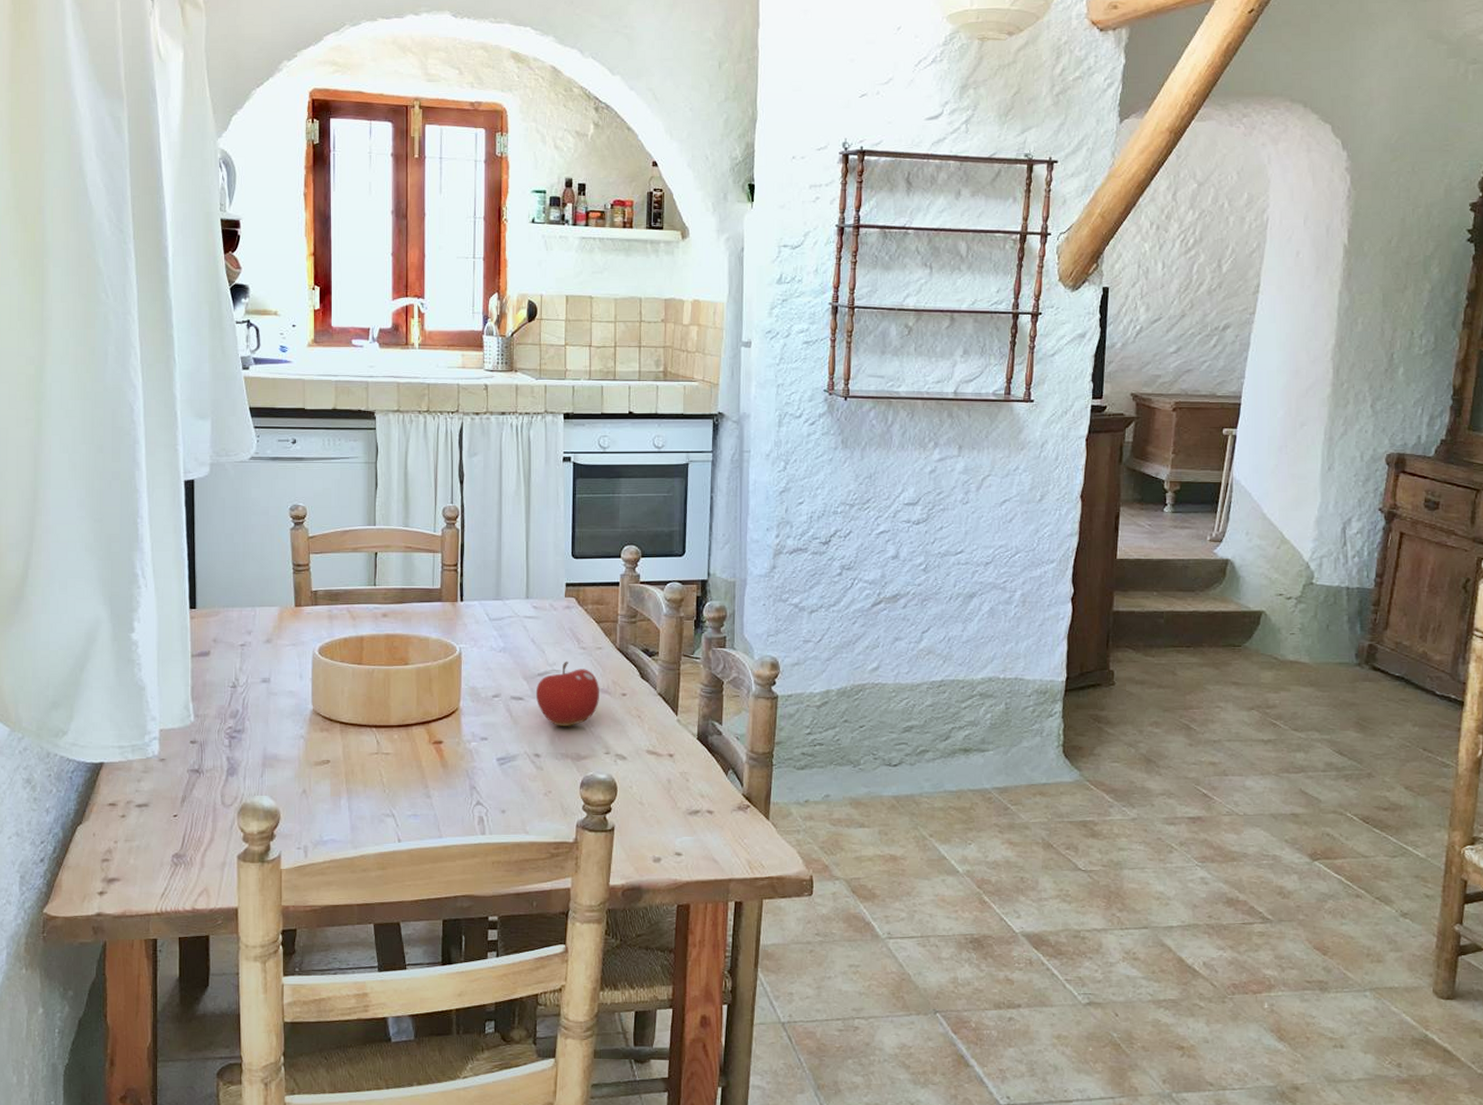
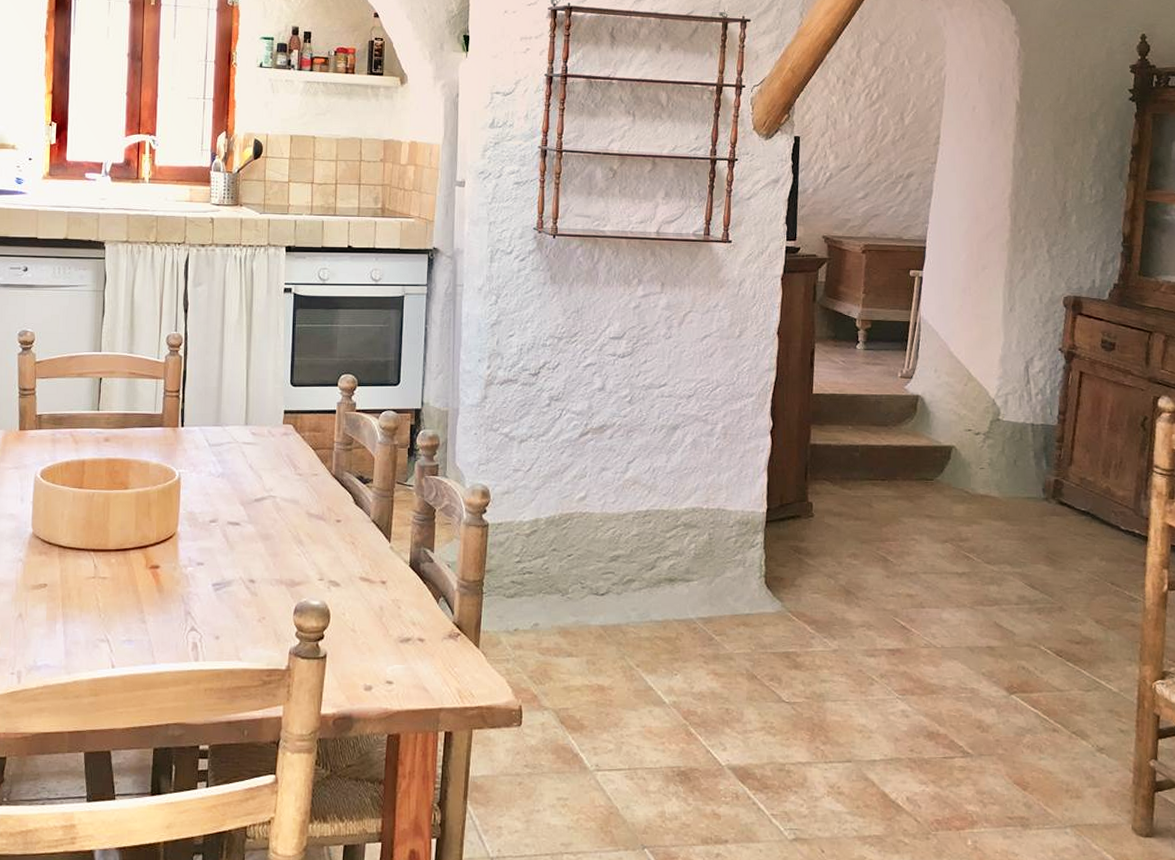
fruit: present [535,661,599,726] -> none [252,487,314,552]

